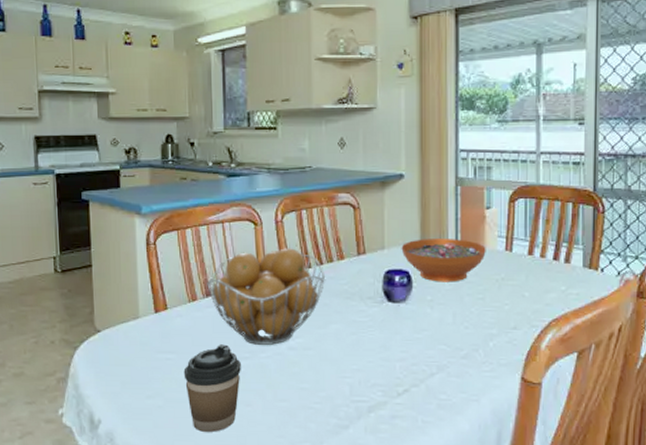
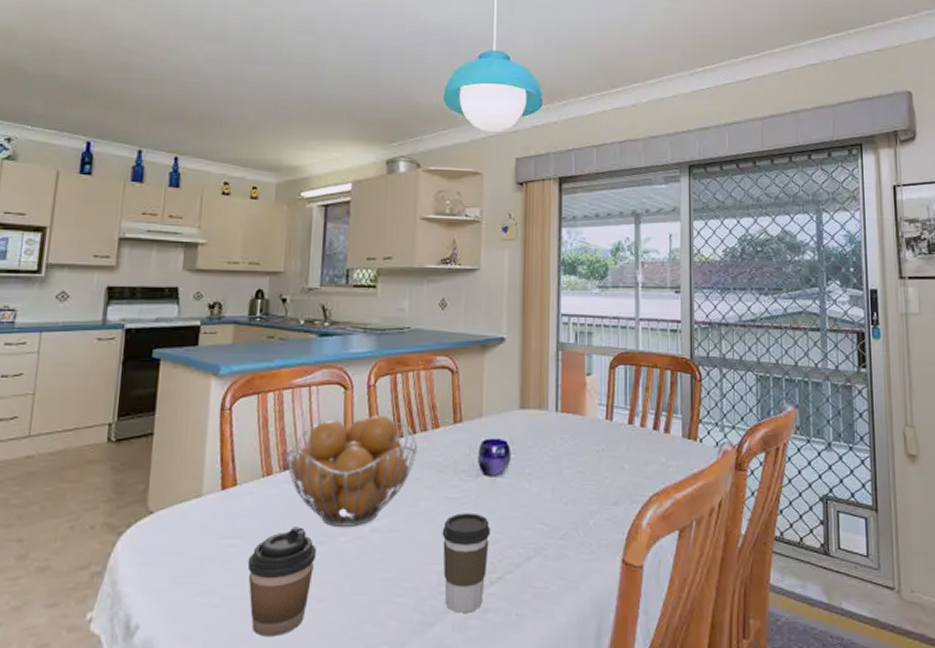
coffee cup: none [351,334,396,418] -> present [442,513,491,613]
decorative bowl: present [401,239,486,282] -> none [499,406,586,454]

